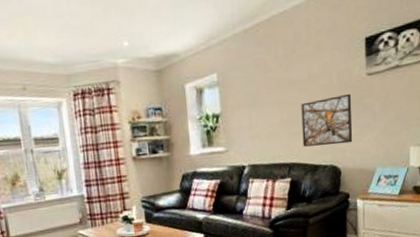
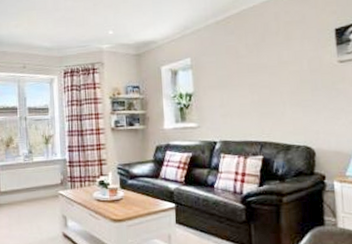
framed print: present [301,93,353,147] -> none [272,79,327,127]

